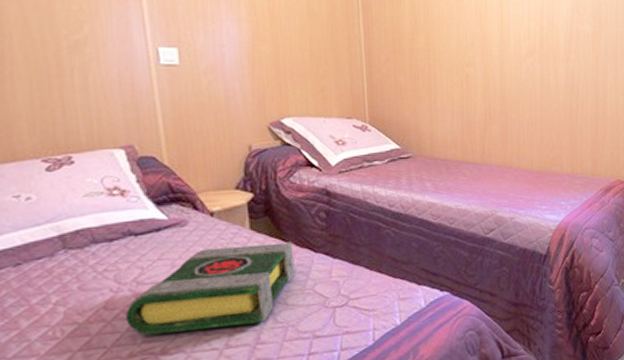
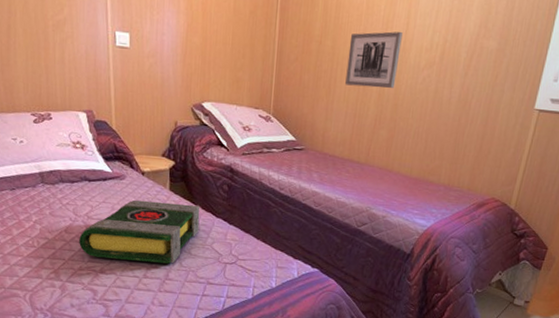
wall art: none [444,23,500,82] -> present [345,31,403,88]

